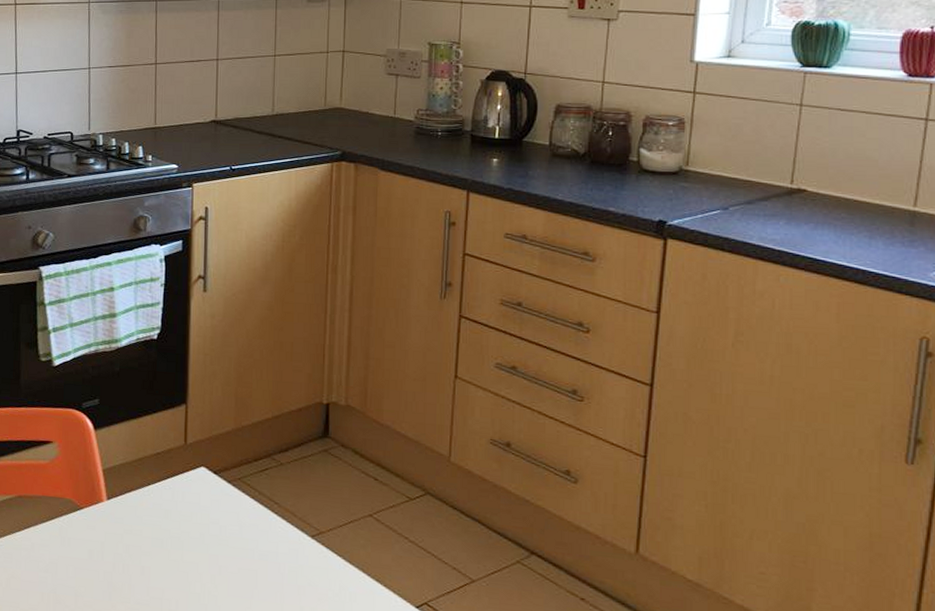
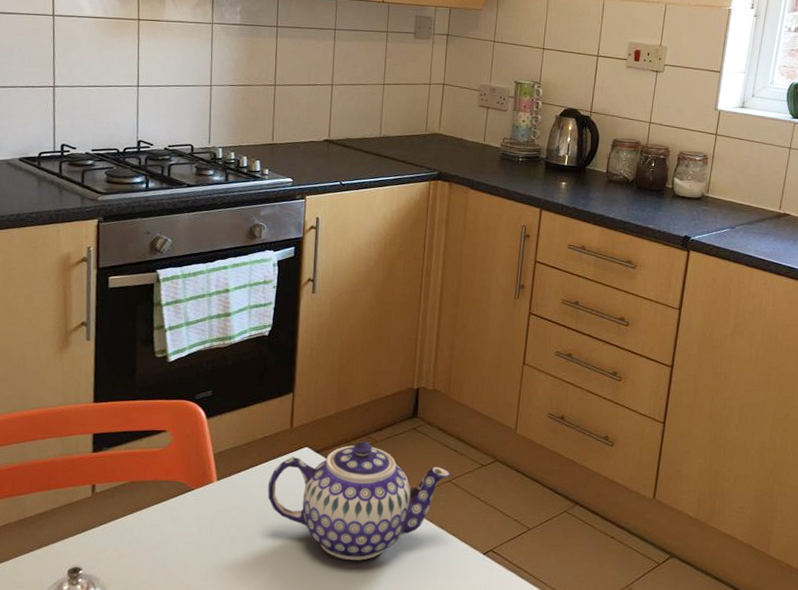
teapot: none [161,462,372,603] -> present [267,441,451,560]

